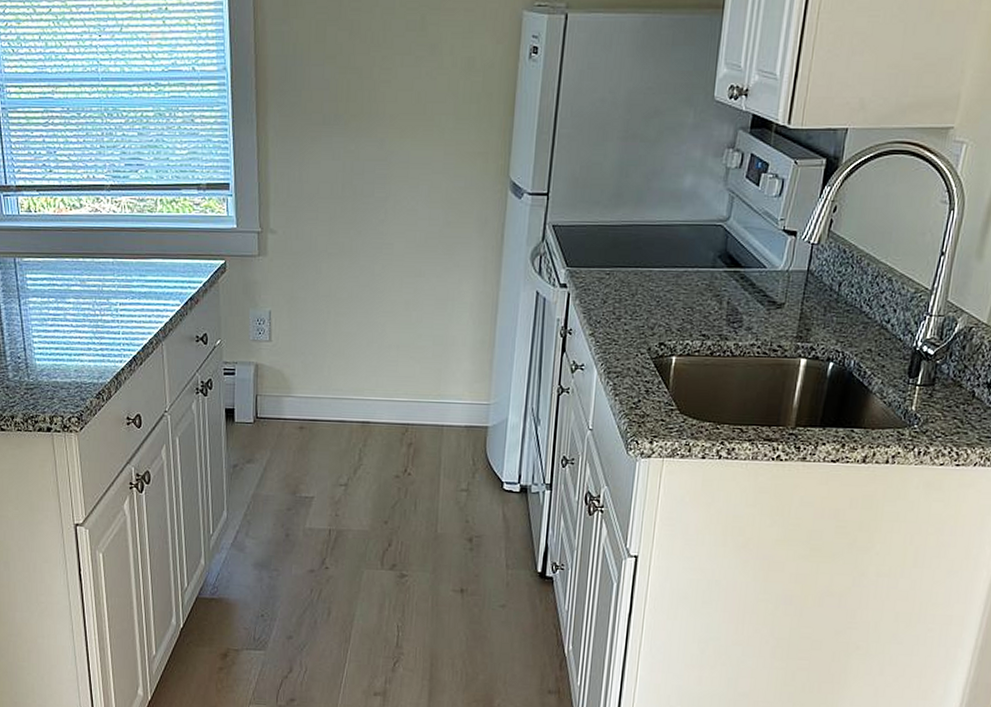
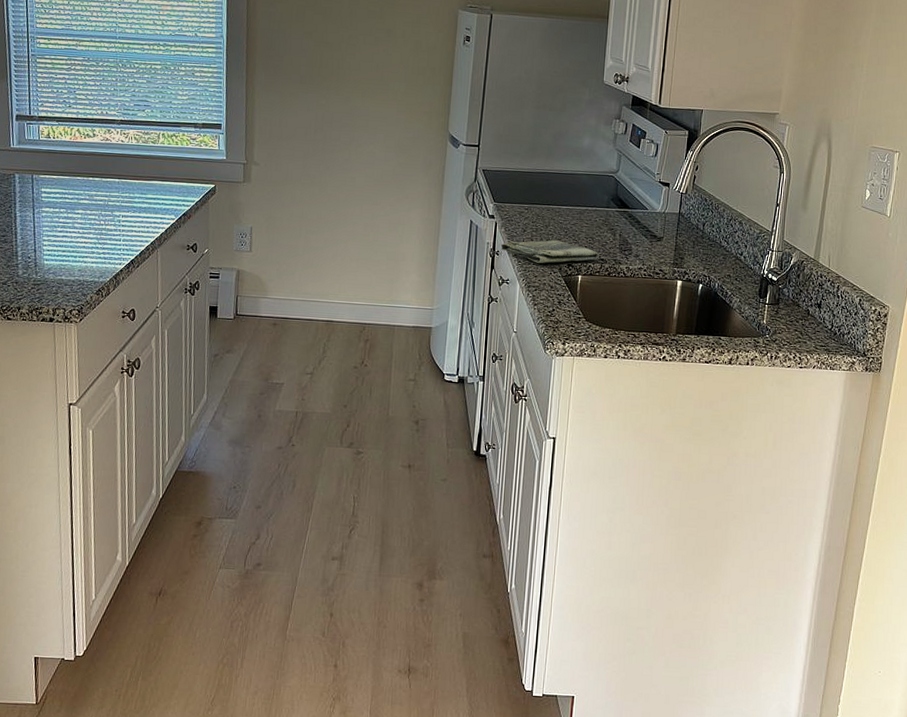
dish towel: none [574,312,700,343] -> present [501,239,600,264]

